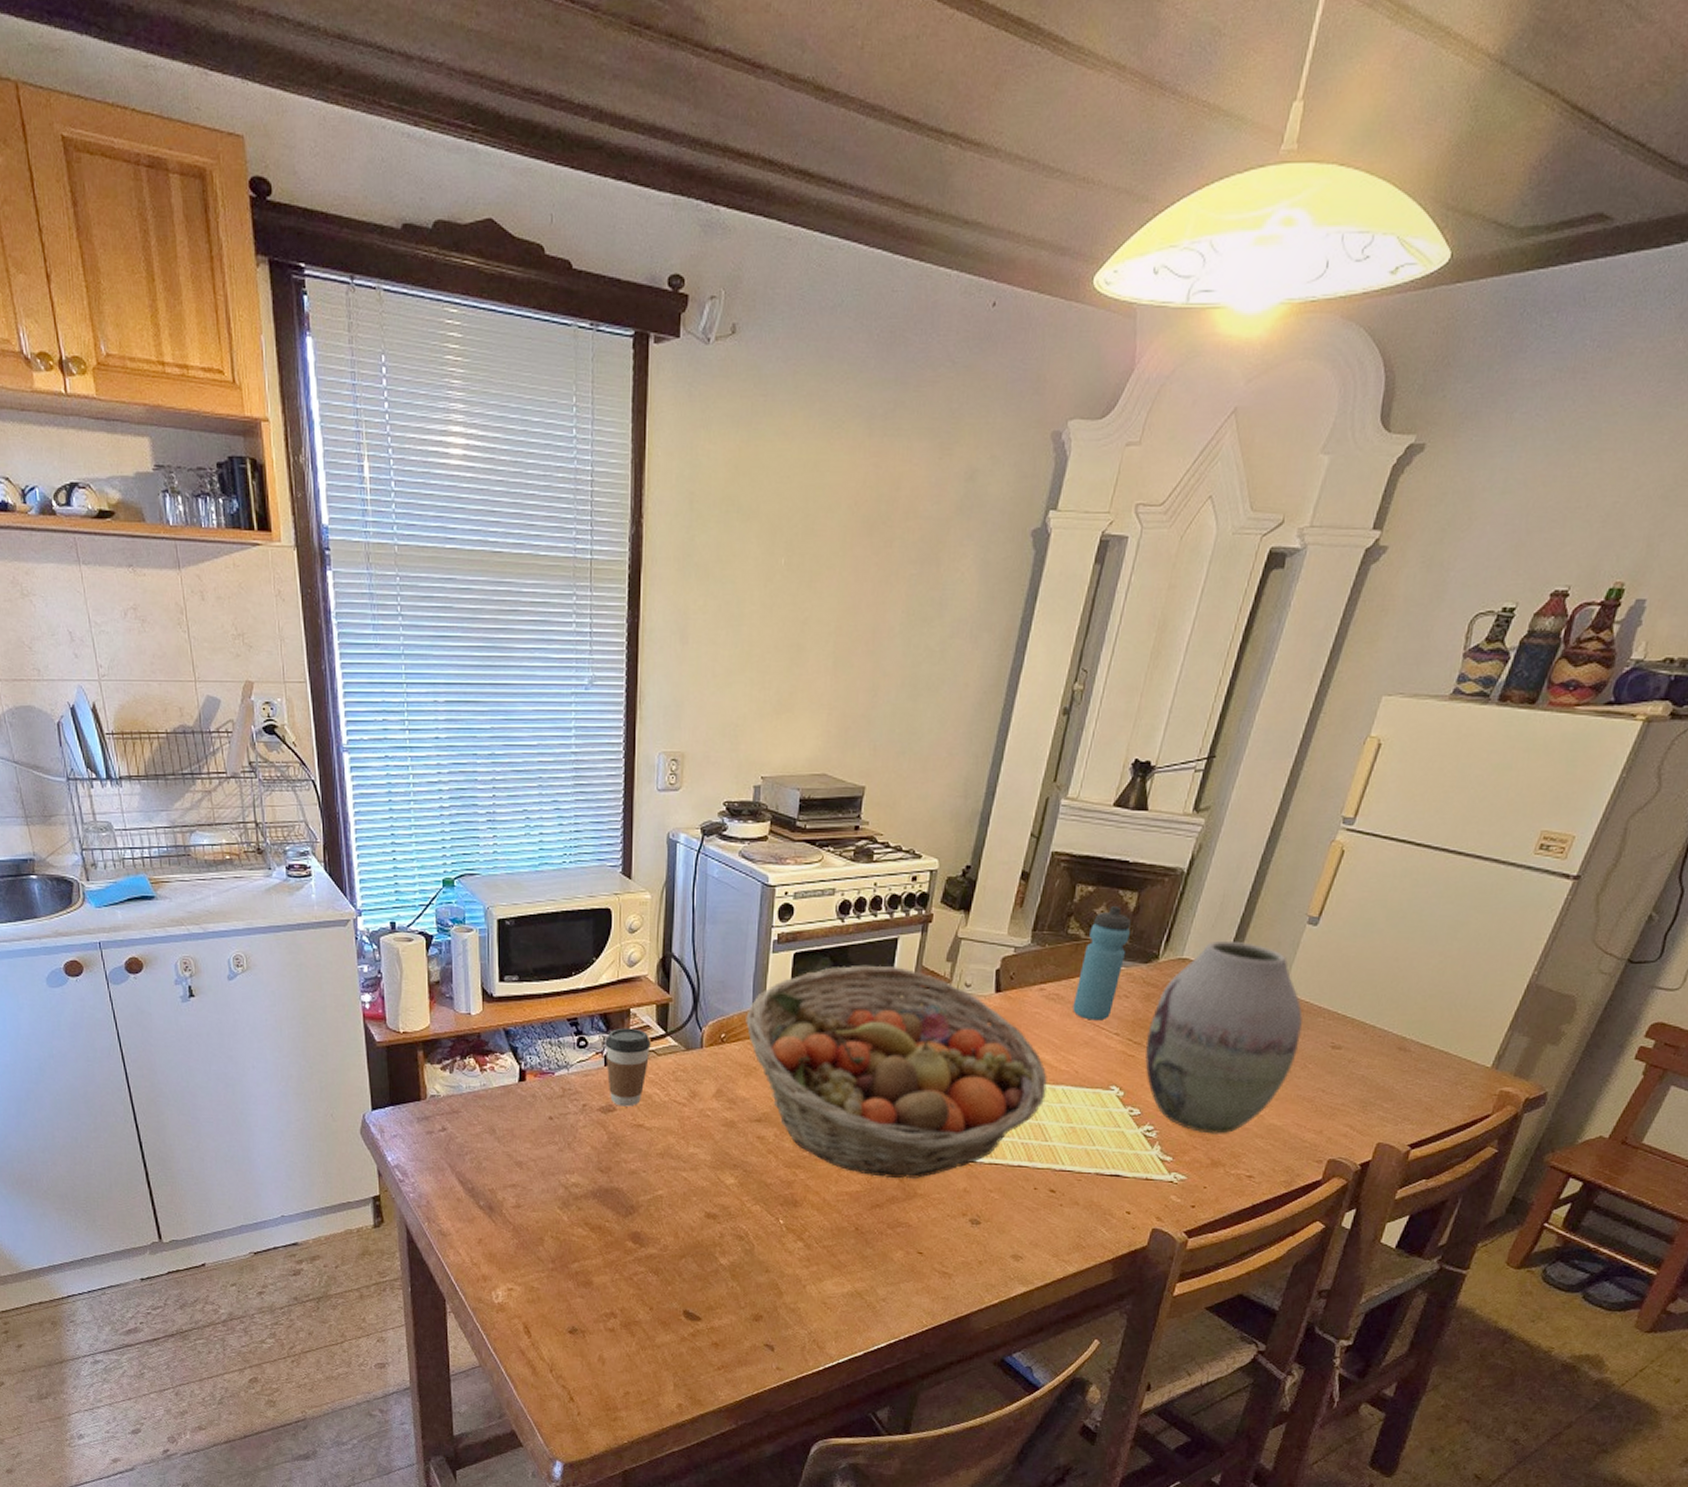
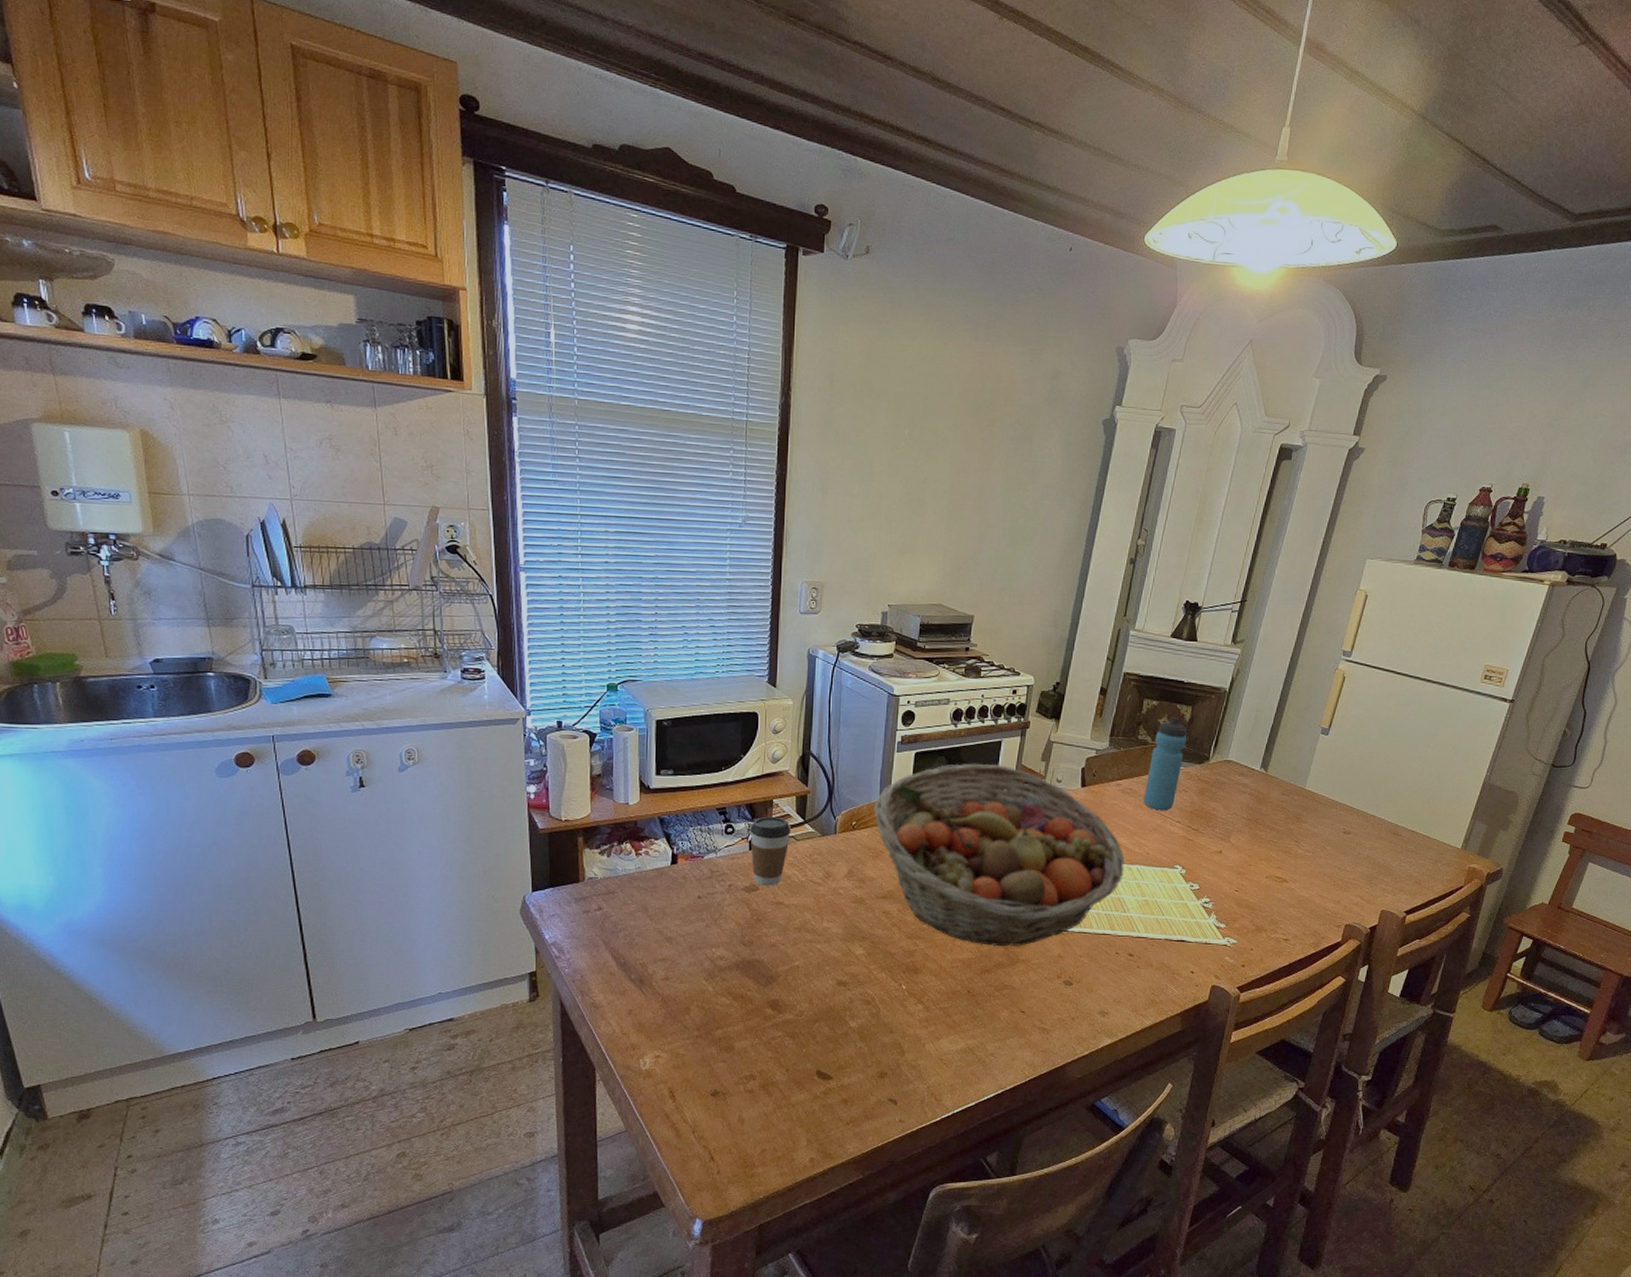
vase: present [1145,940,1304,1134] -> none [1202,746,1321,905]

